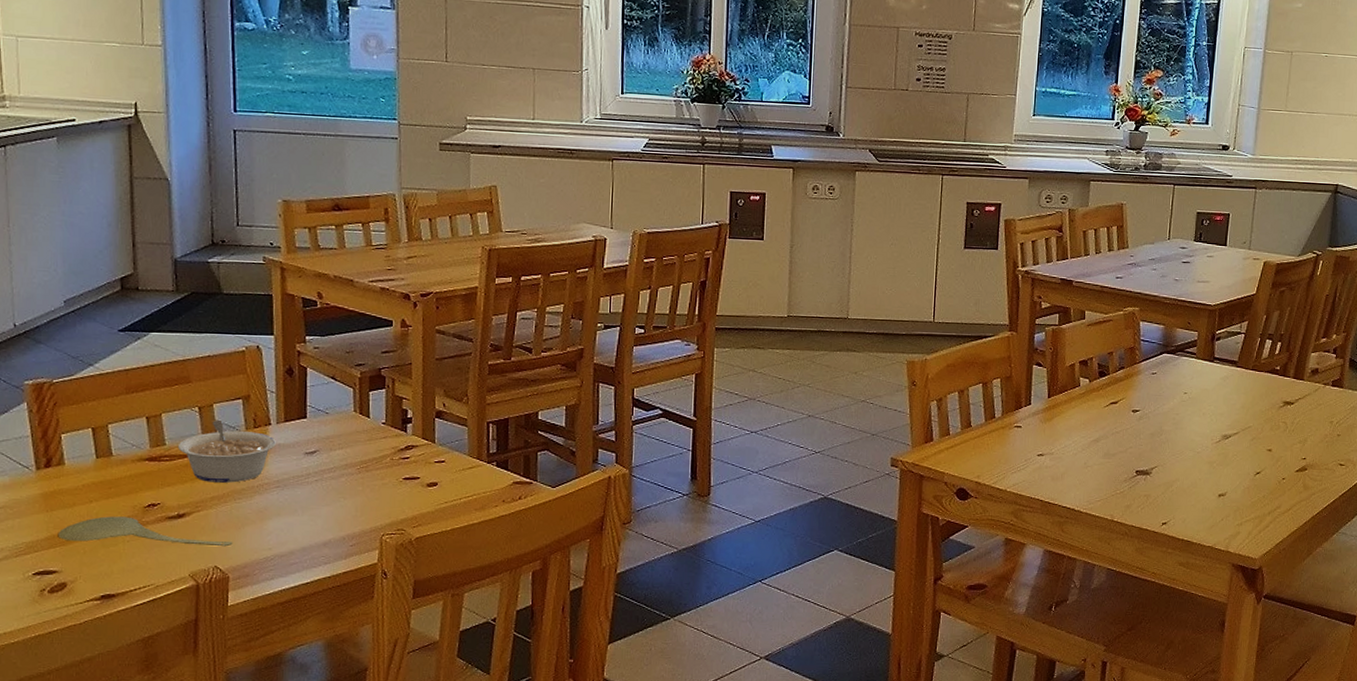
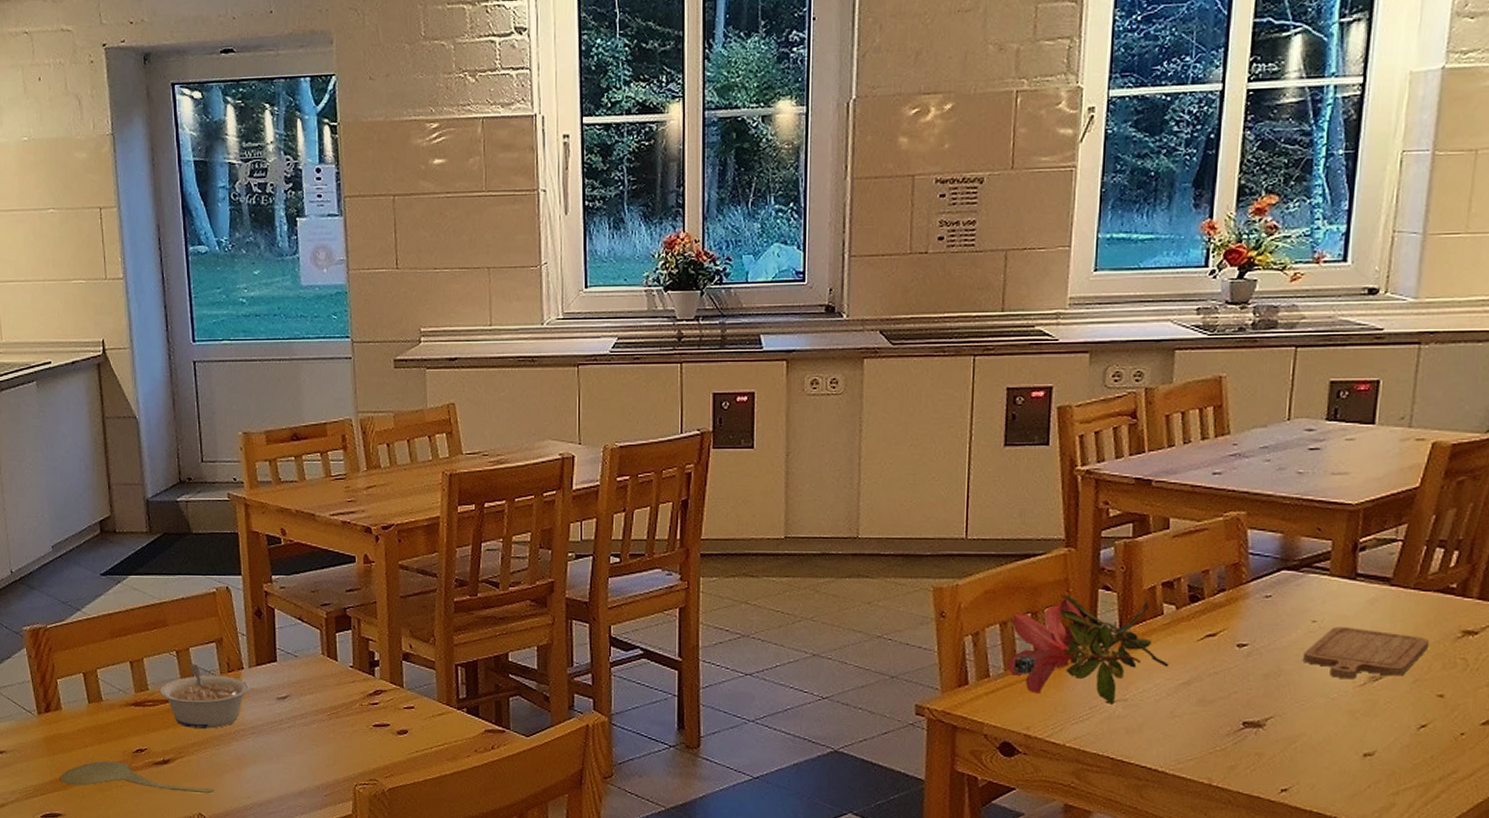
flower: none [964,369,1084,457] -> present [1007,595,1169,705]
chopping board: none [1177,398,1262,438] -> present [1302,627,1429,680]

